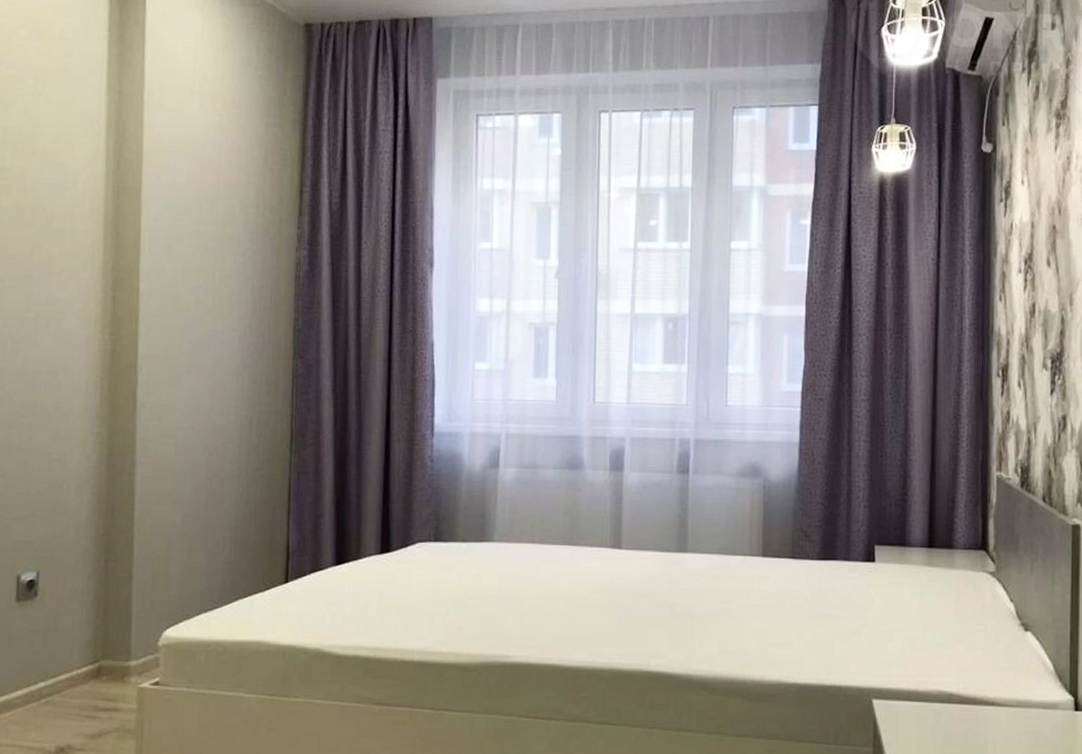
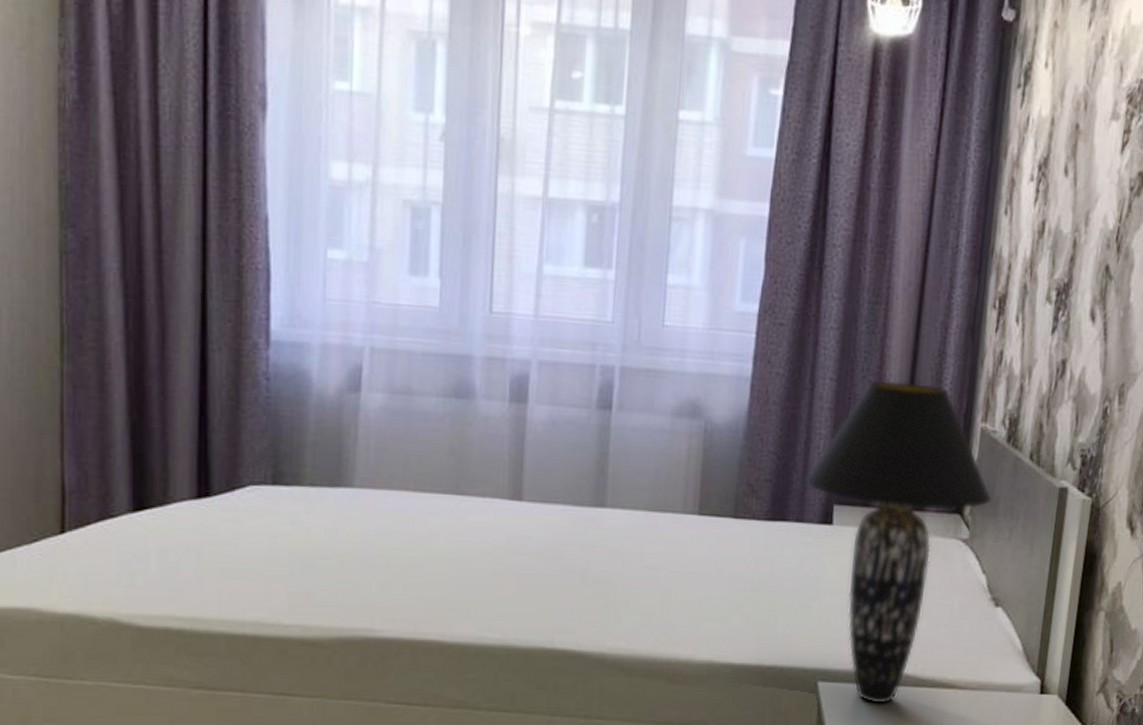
table lamp: none [848,439,1013,720] -> present [804,380,993,704]

